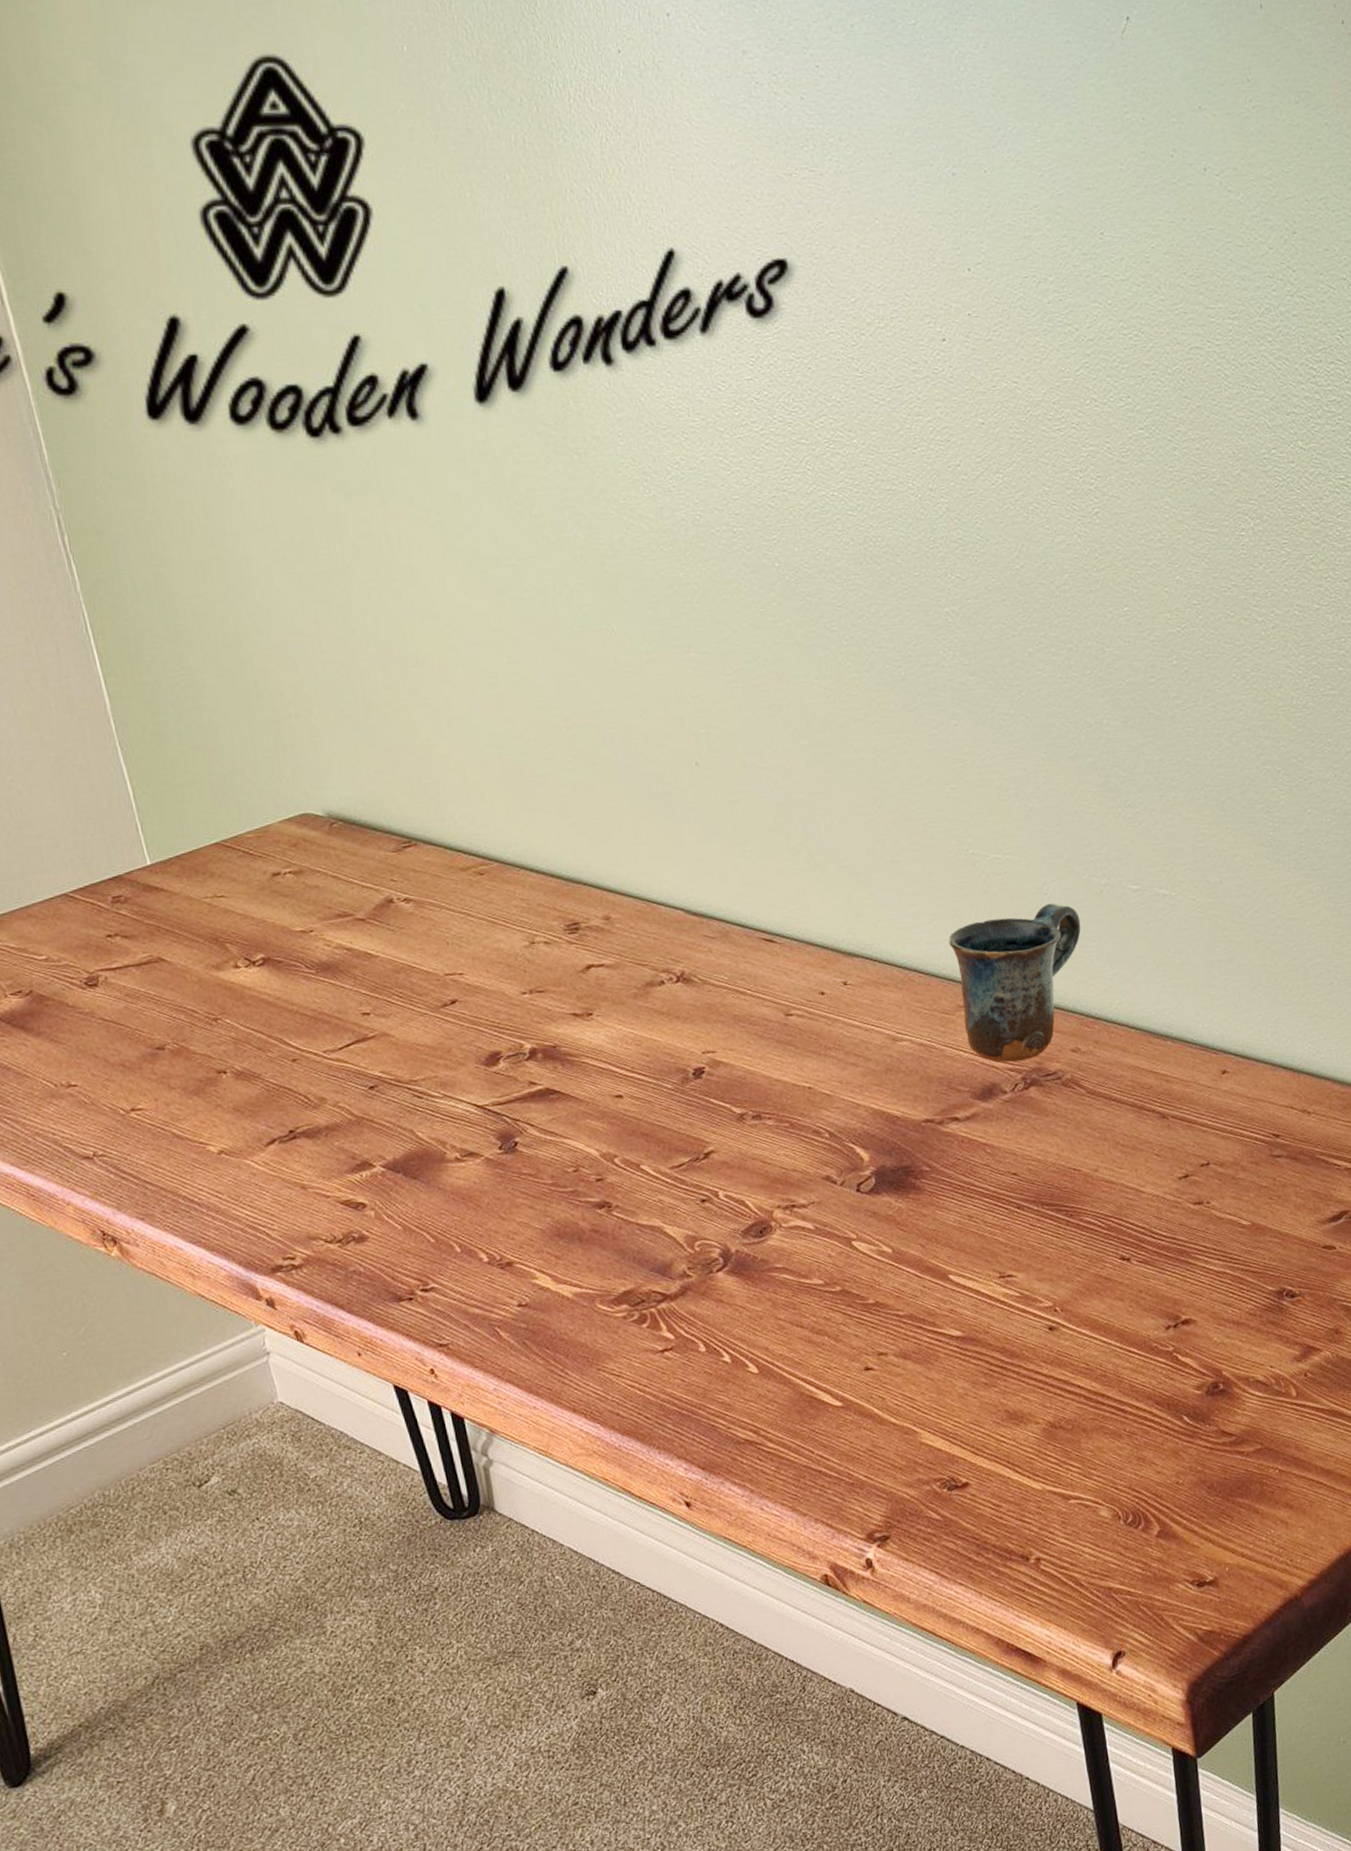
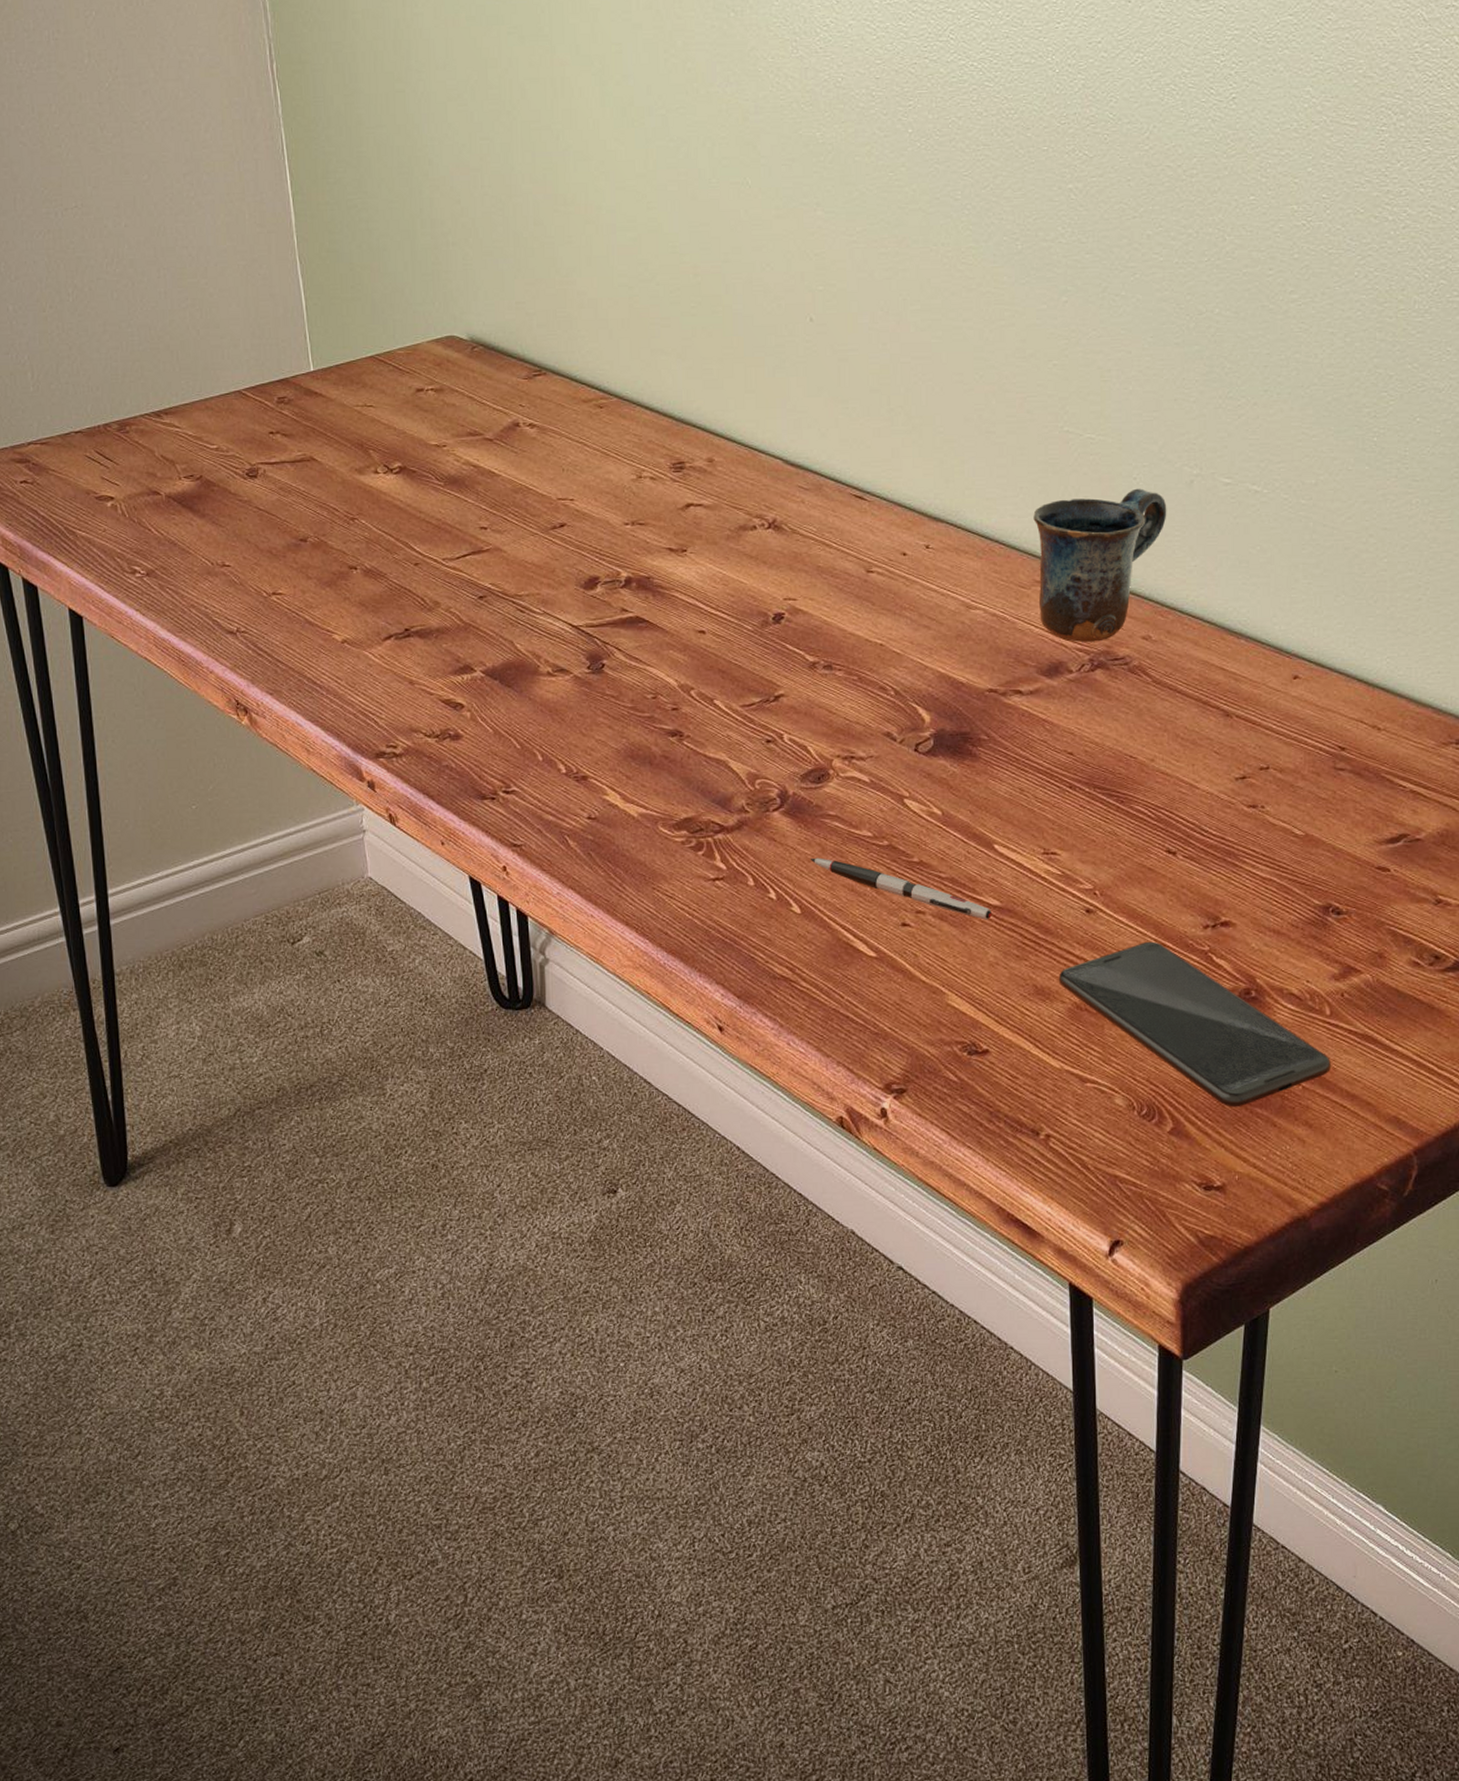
pen: none [761,1313,955,1353] -> present [810,857,992,920]
smartphone: none [1029,1349,1304,1501] -> present [1058,941,1332,1107]

